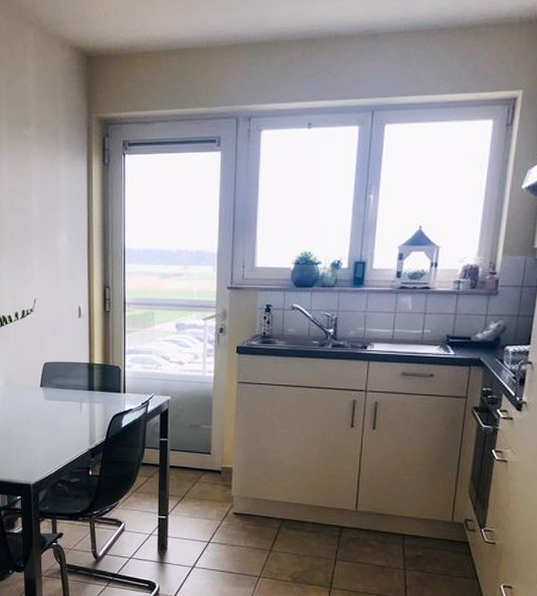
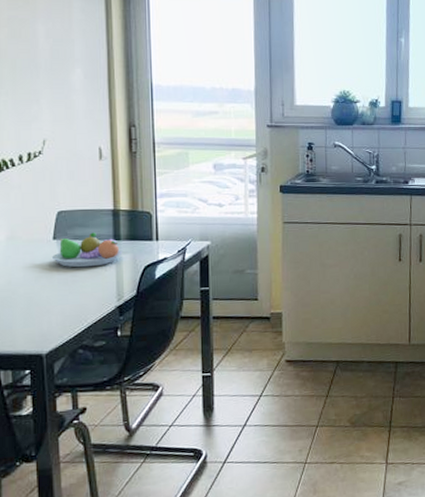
fruit bowl: none [38,383,94,413] -> present [51,232,122,268]

